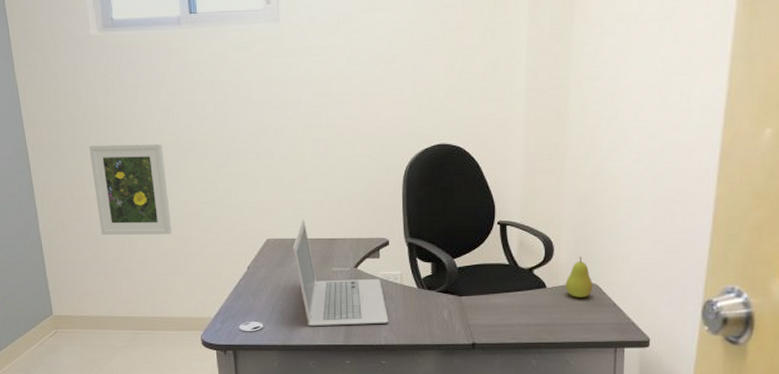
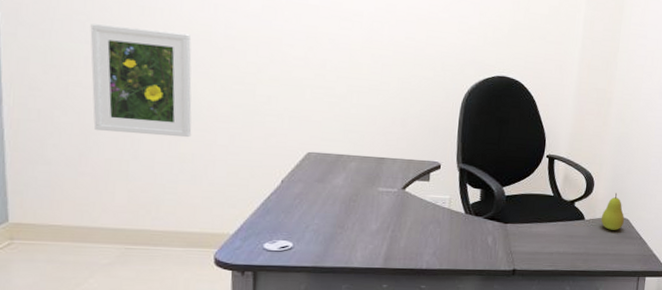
laptop: present [293,219,389,327] -> none [336,135,433,248]

